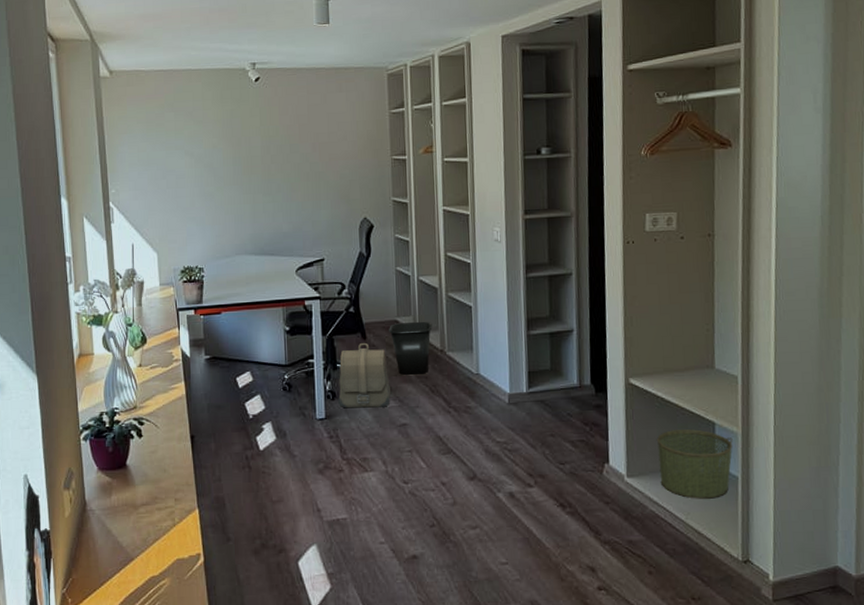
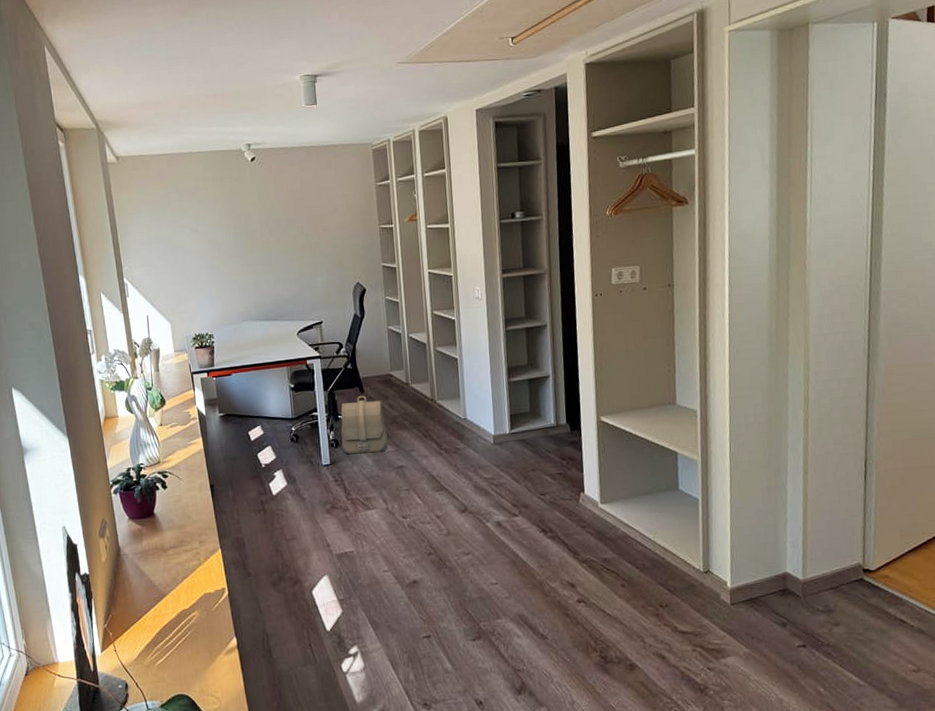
waste bin: present [389,321,433,375] -> none [384,374,423,423]
basket: present [656,429,733,499] -> none [625,459,694,520]

